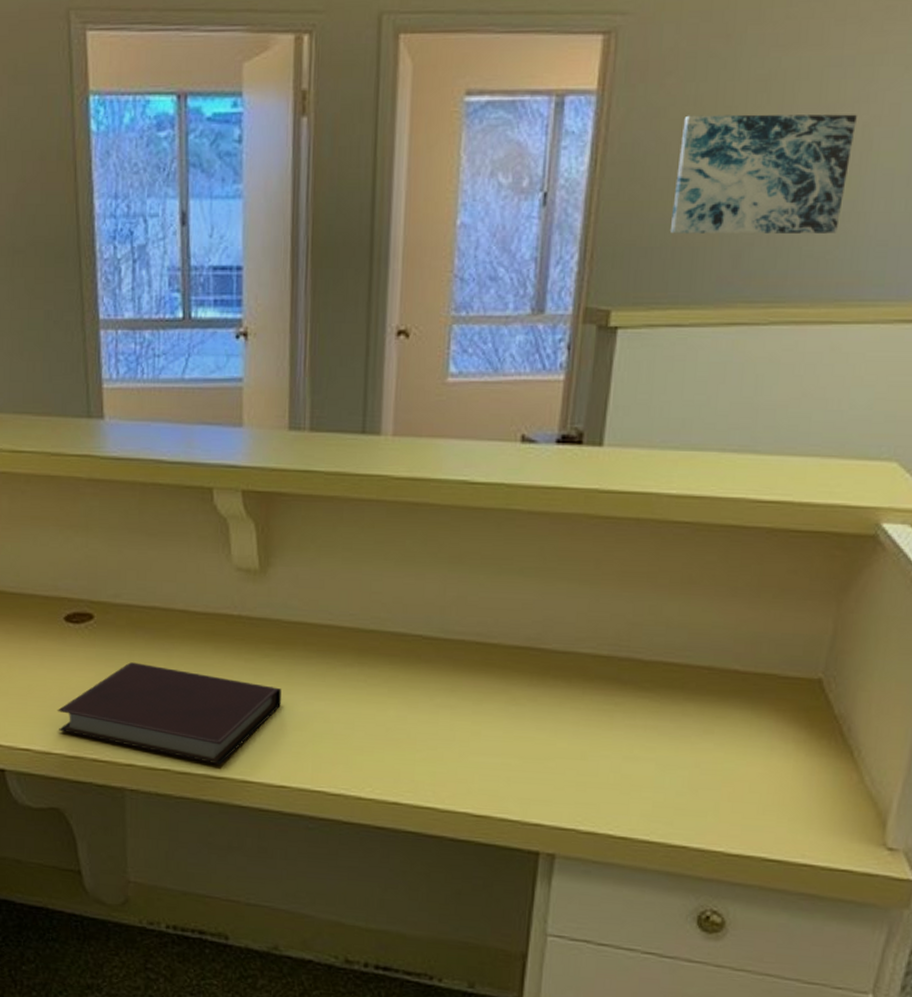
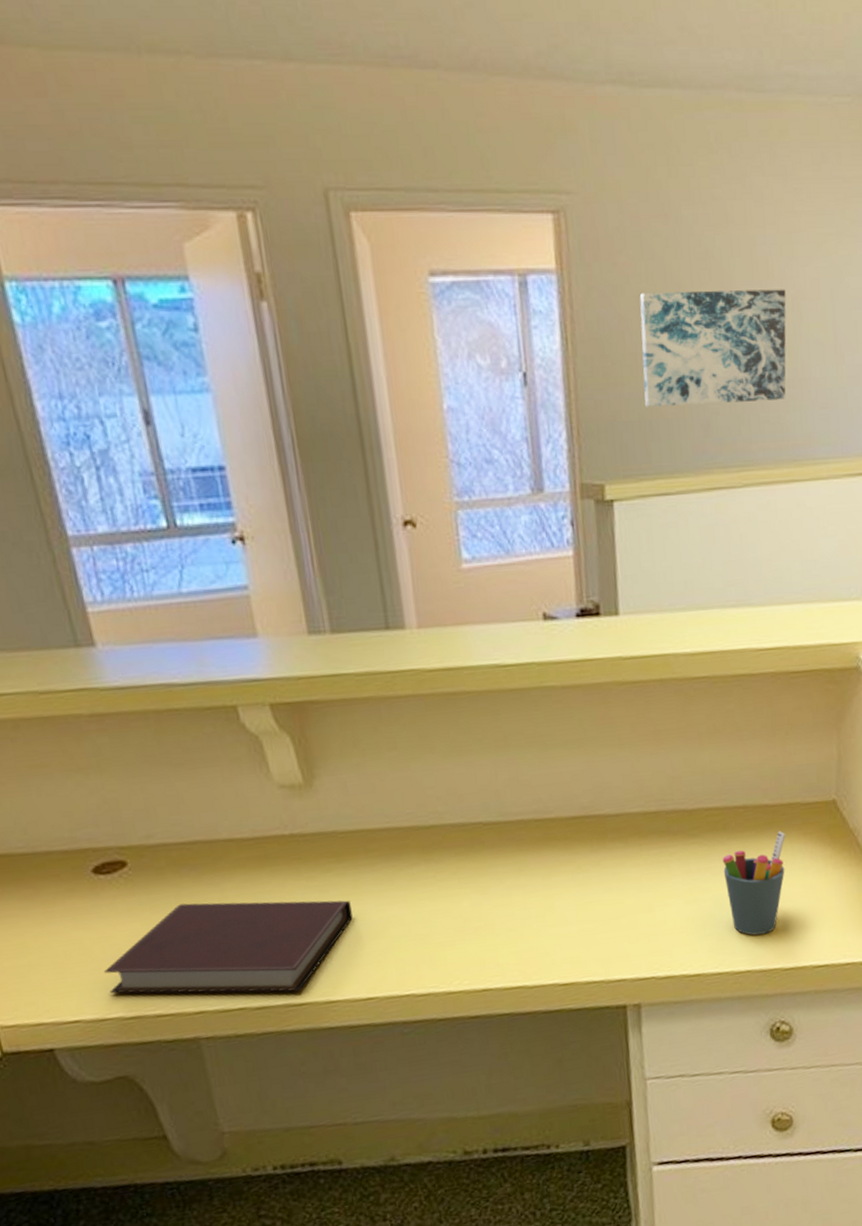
pen holder: none [673,702,754,811] -> present [722,831,786,936]

